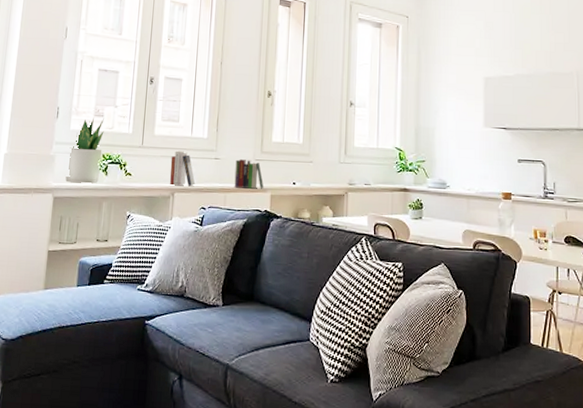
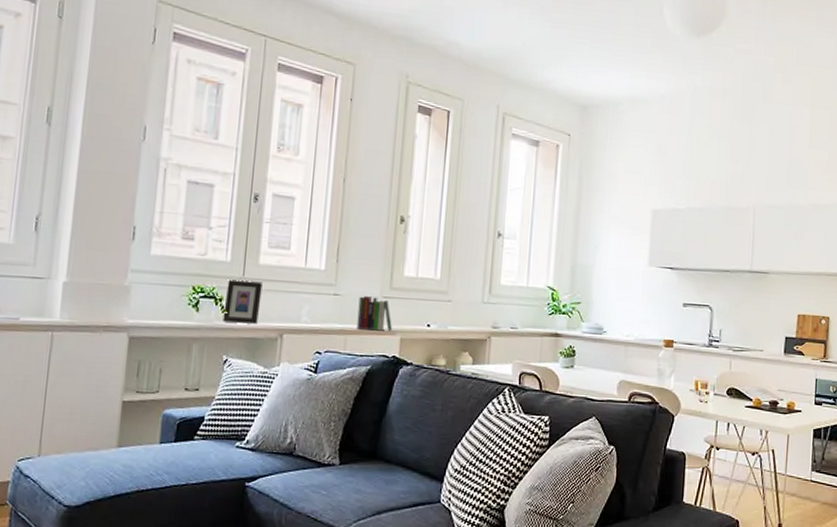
planter: present [65,117,104,184] -> none [144,240,195,322]
picture frame: none [126,148,158,185] -> present [222,279,263,324]
books: present [170,150,196,187] -> none [277,284,310,327]

